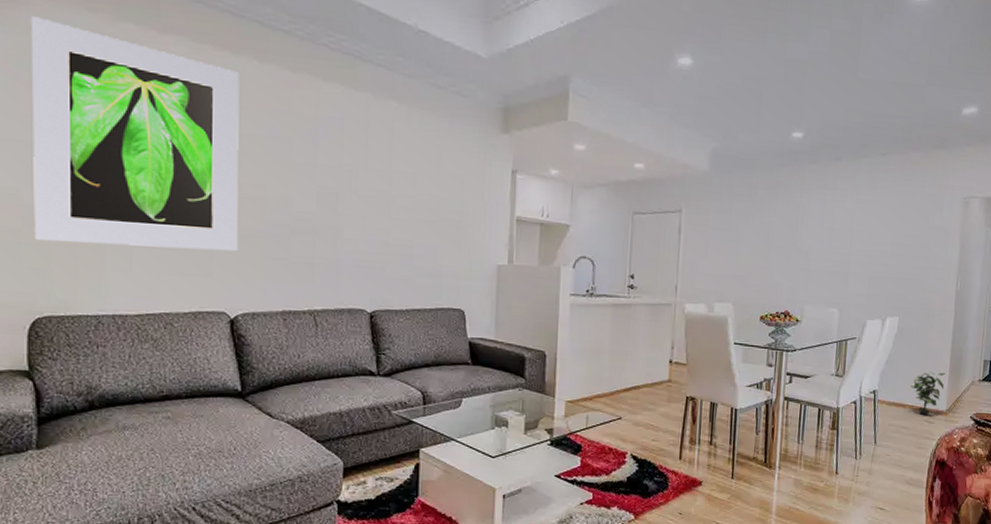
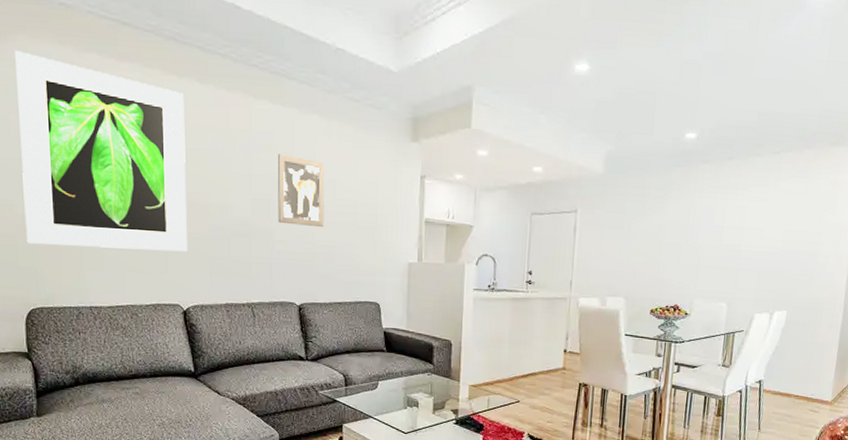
wall art: none [347,143,403,226] -> present [278,154,325,228]
potted plant: present [911,371,946,415] -> none [796,363,833,405]

